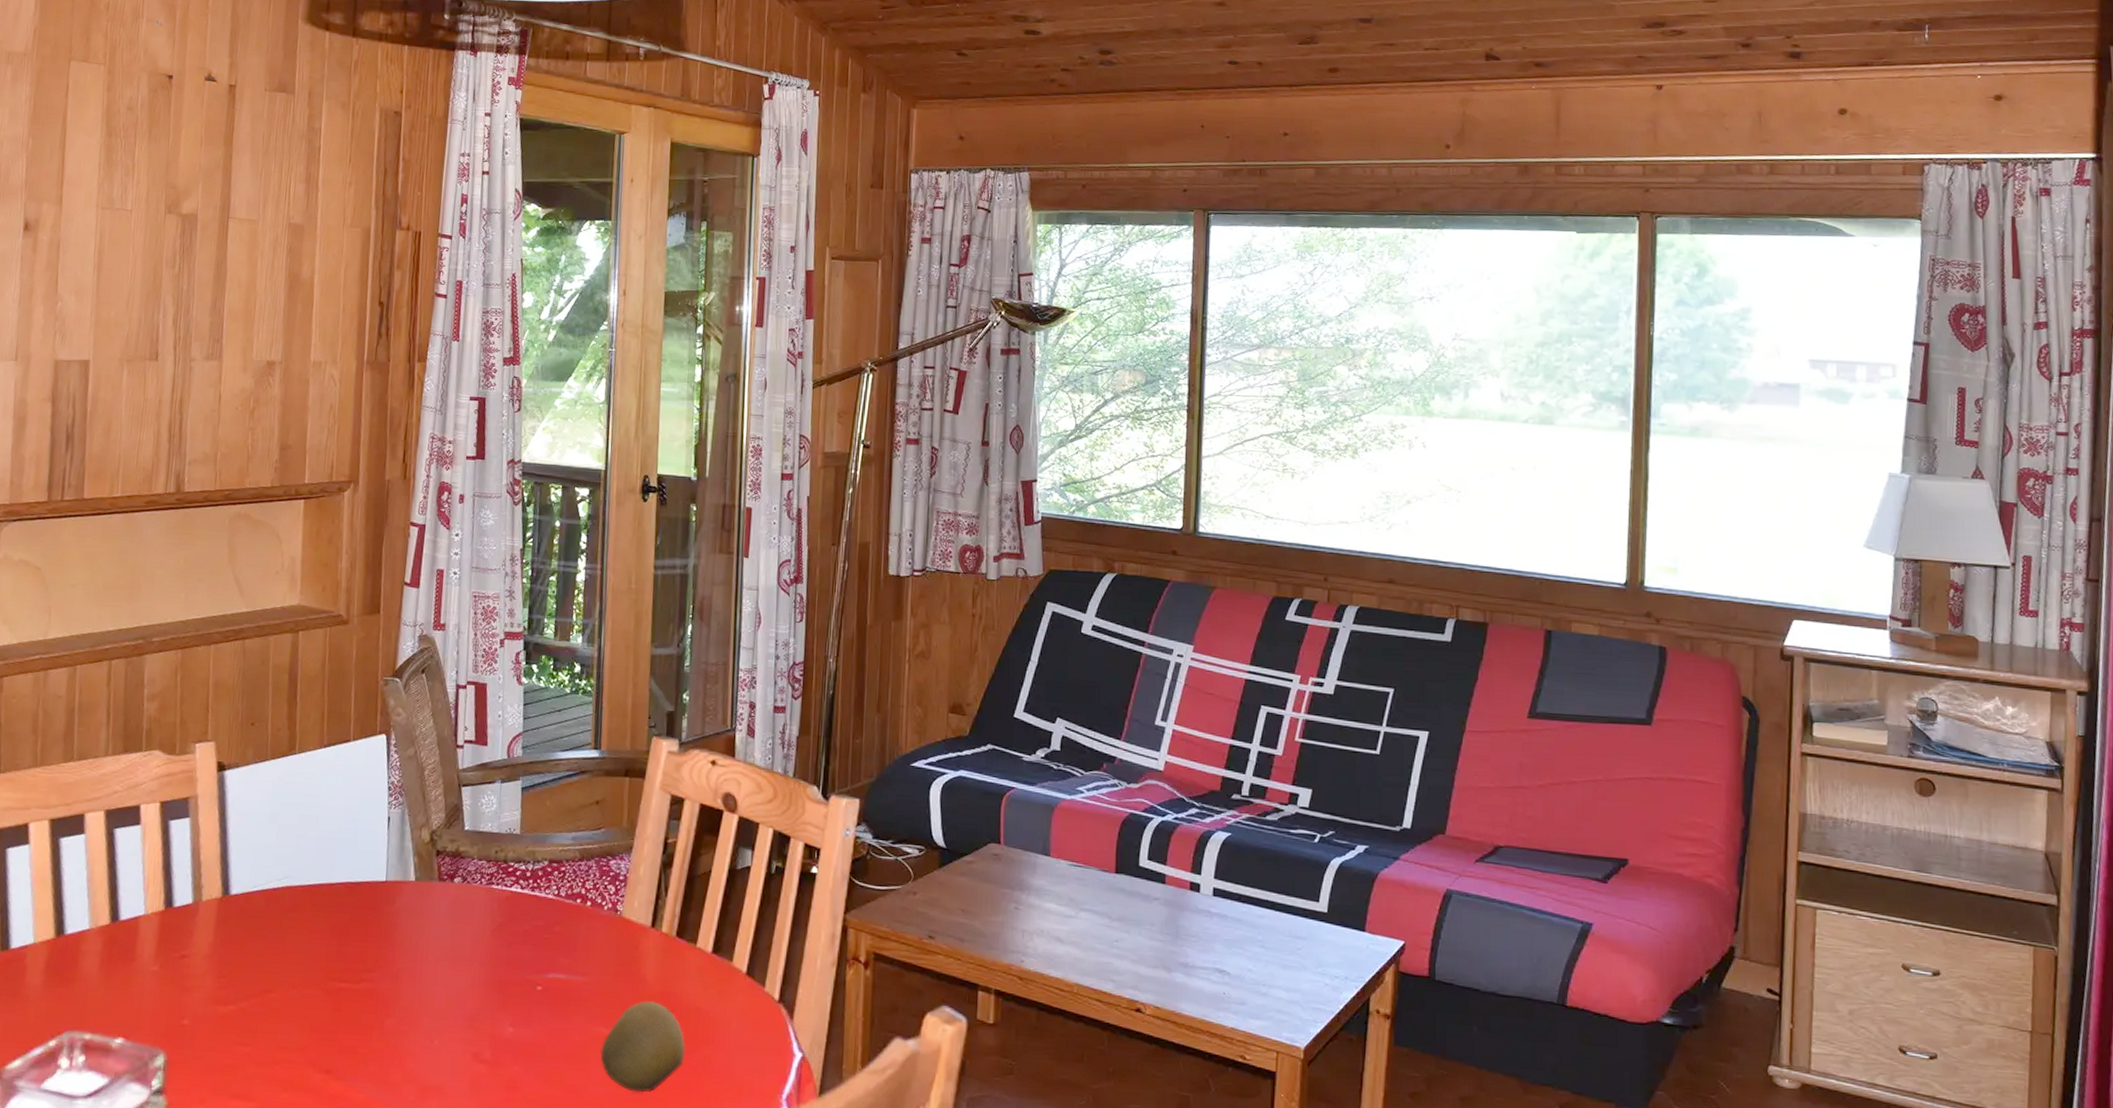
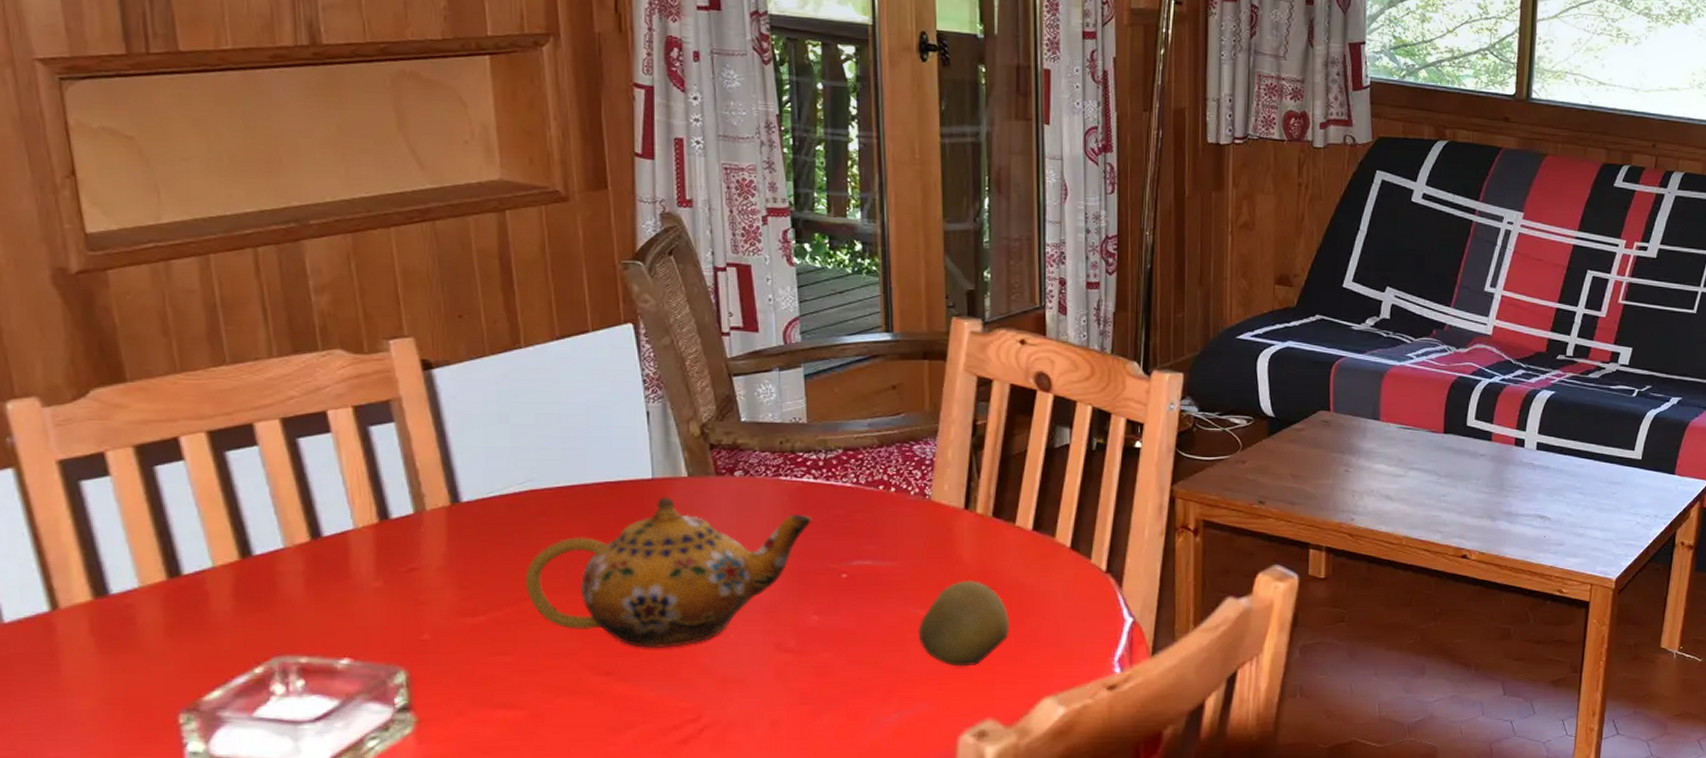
teapot: none [270,898,516,1050] -> present [524,496,812,648]

